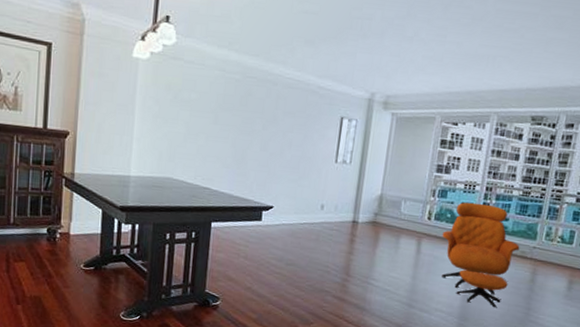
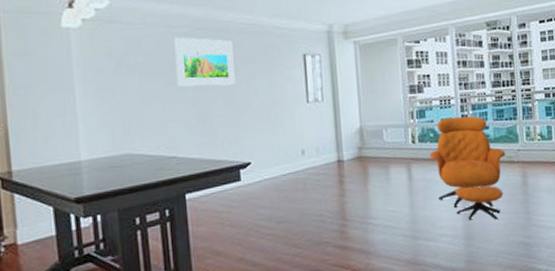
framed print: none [221,82,278,134] -> present [173,37,236,87]

